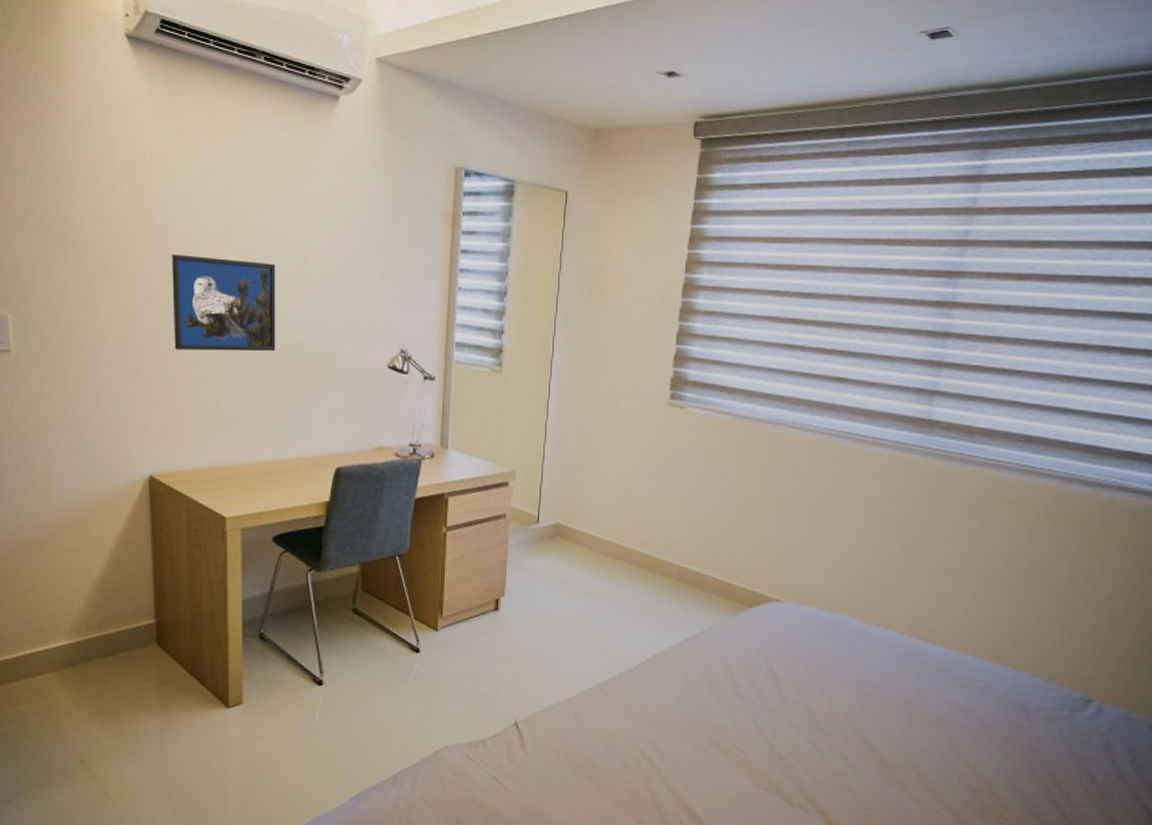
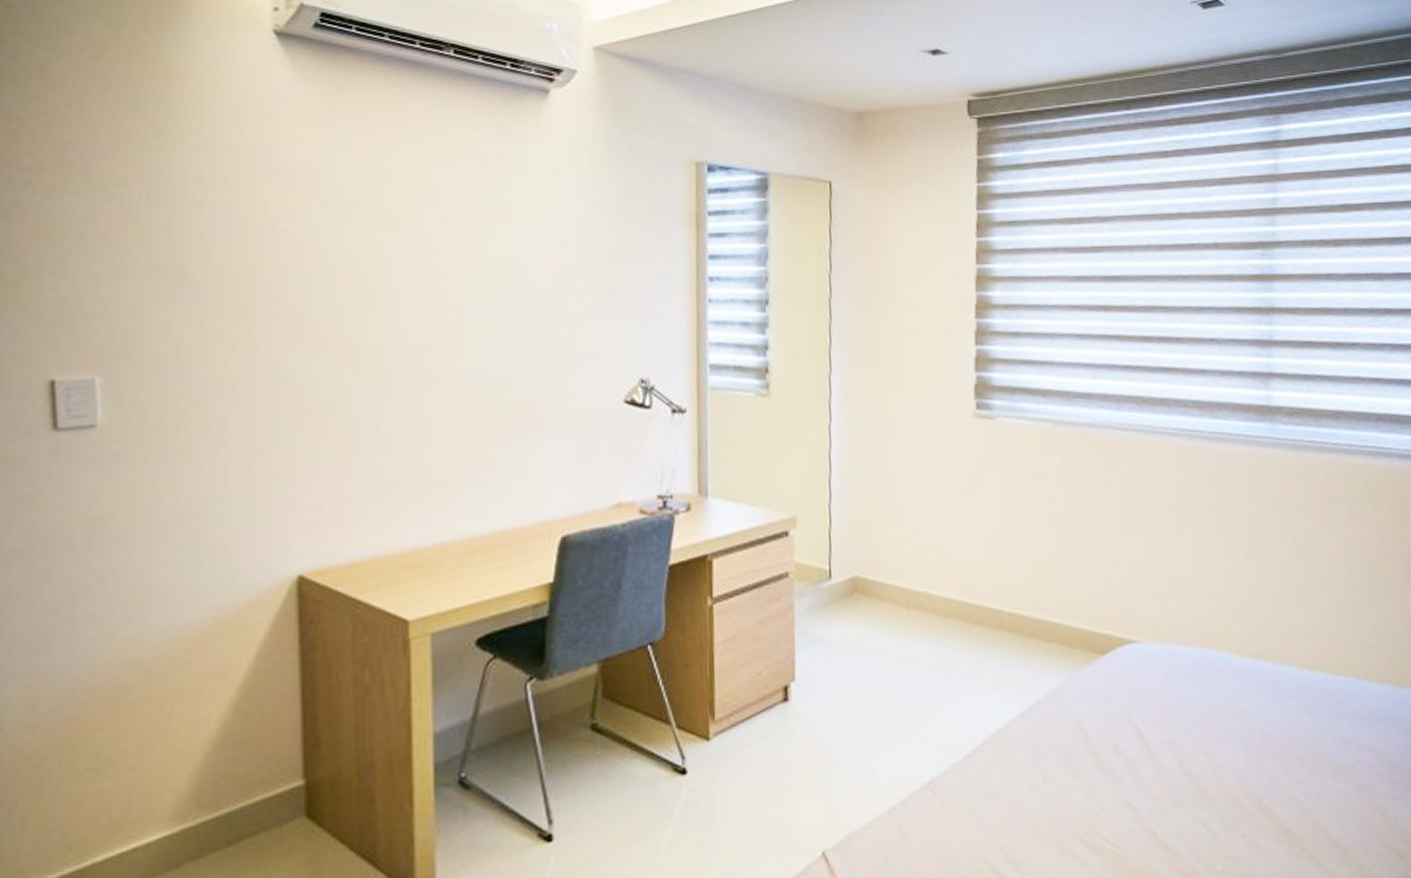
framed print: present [172,254,276,352] -> none [333,284,475,404]

